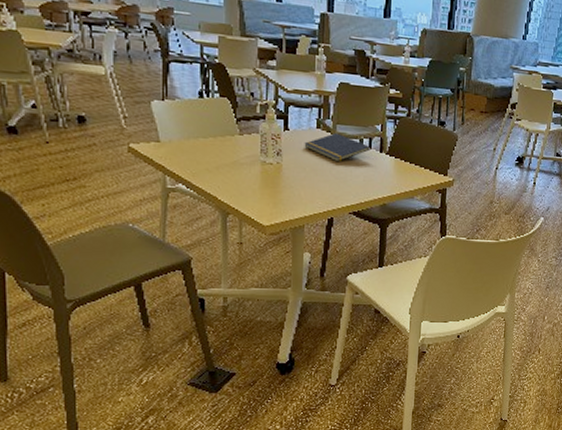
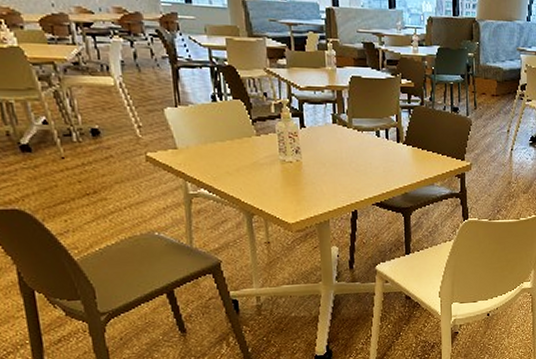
notepad: present [304,133,370,162] -> none [321,127,387,156]

